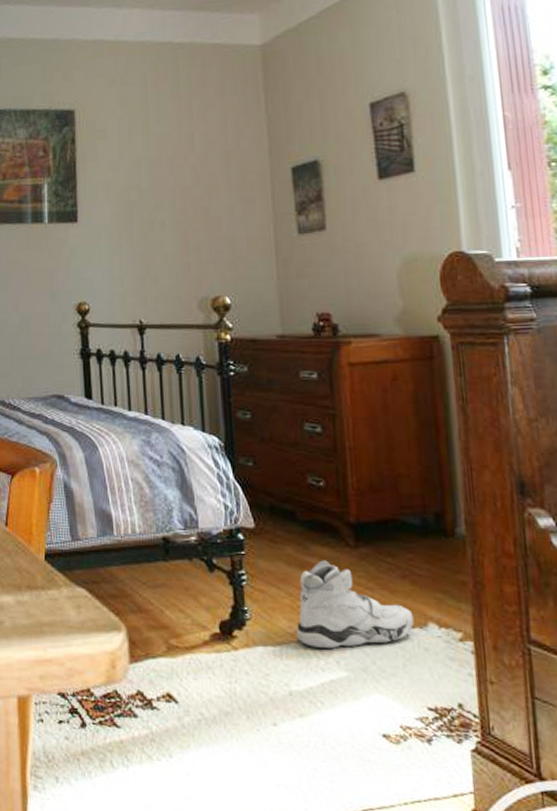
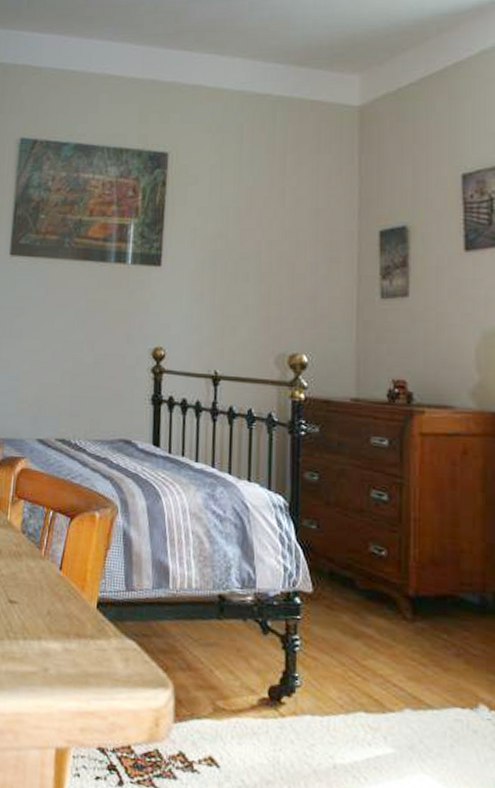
sneaker: present [297,560,414,648] -> none [346,631,465,724]

